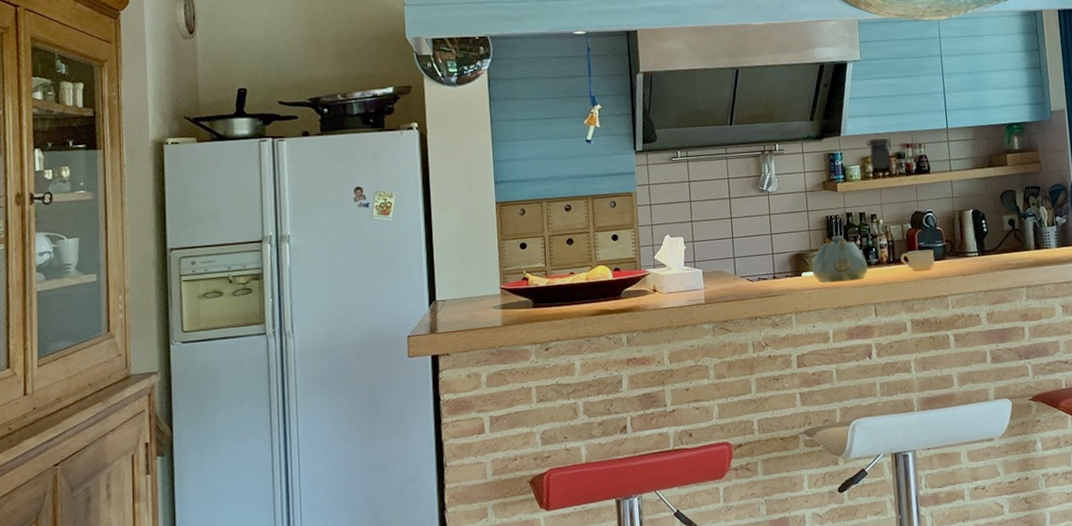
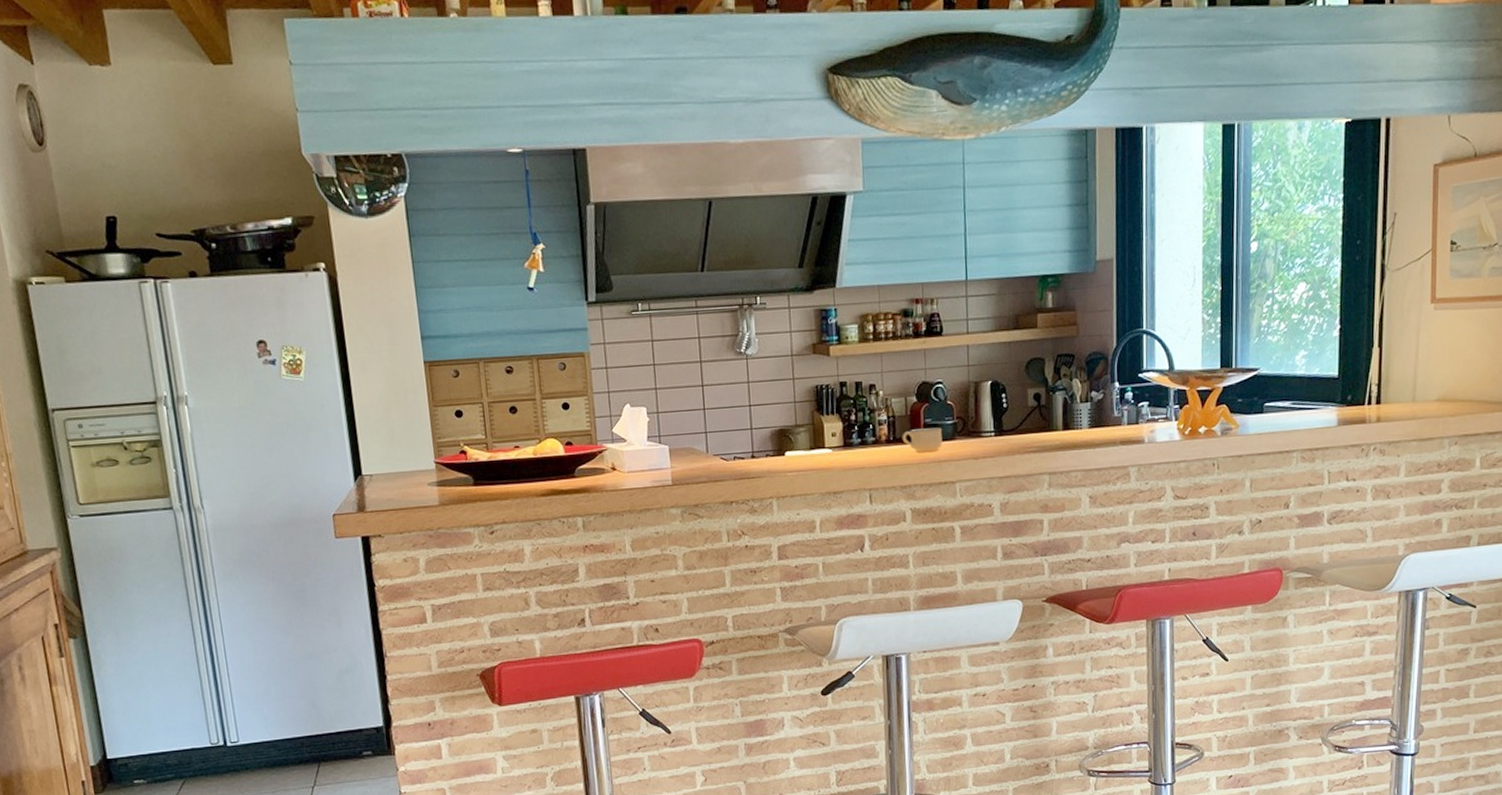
teapot: present [812,235,868,283] -> none [797,408,864,464]
jar: present [866,138,892,174] -> none [866,291,898,335]

